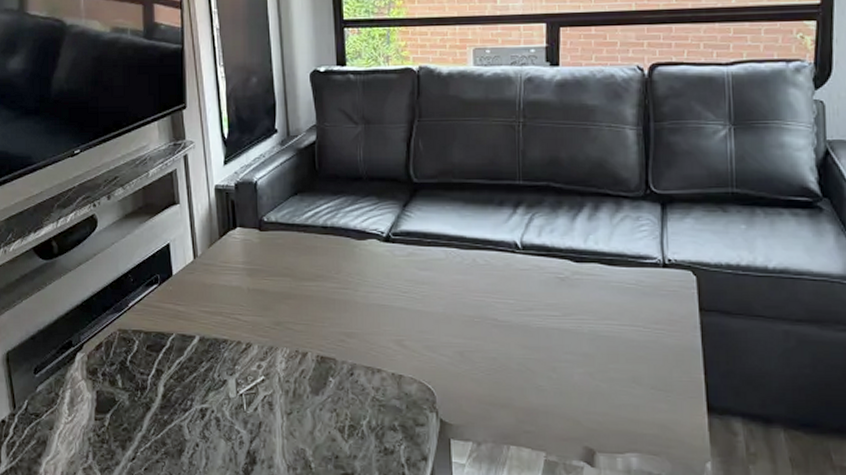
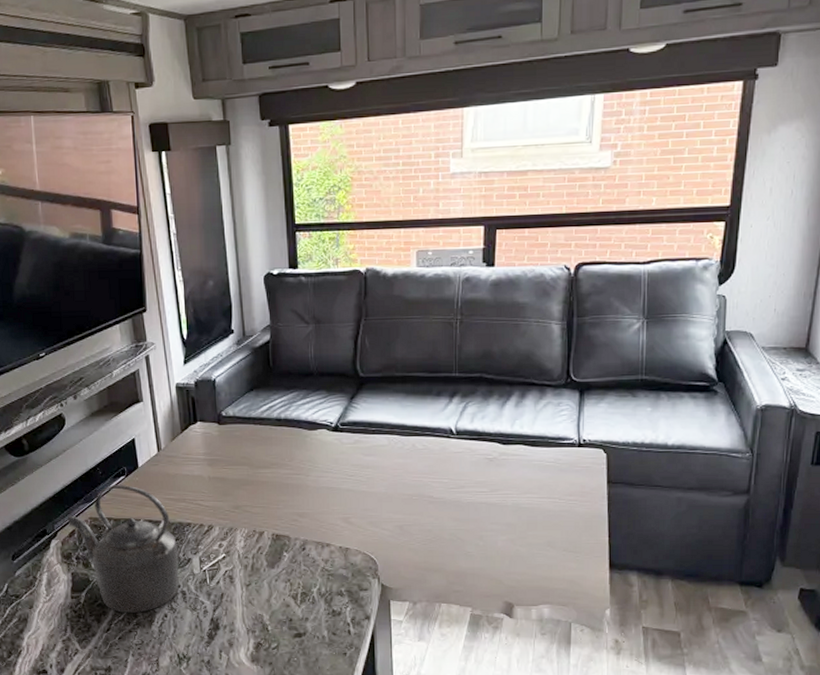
kettle: none [94,294,213,440] -> present [67,485,179,613]

